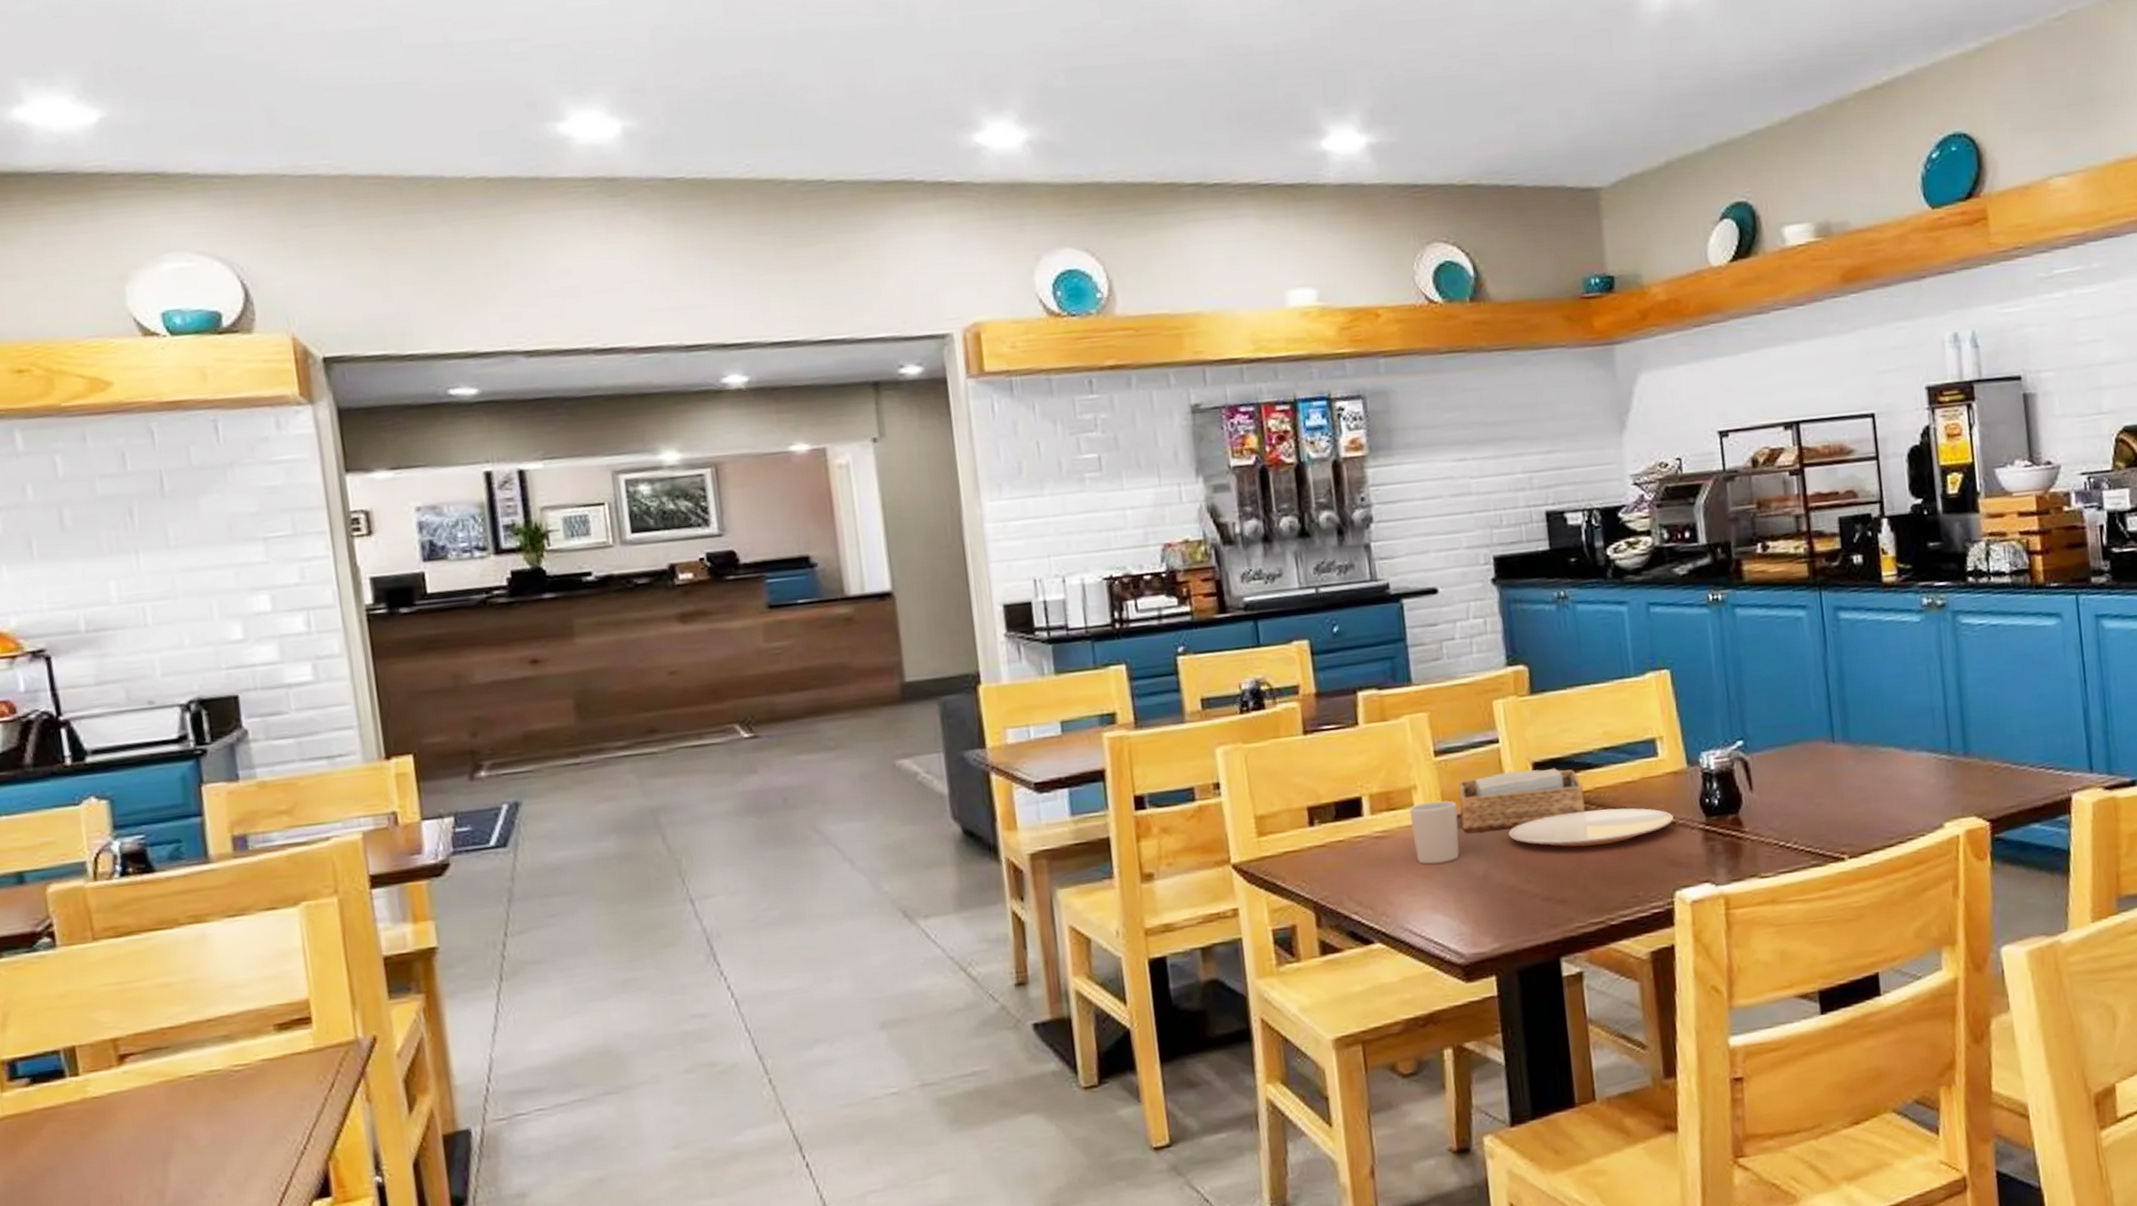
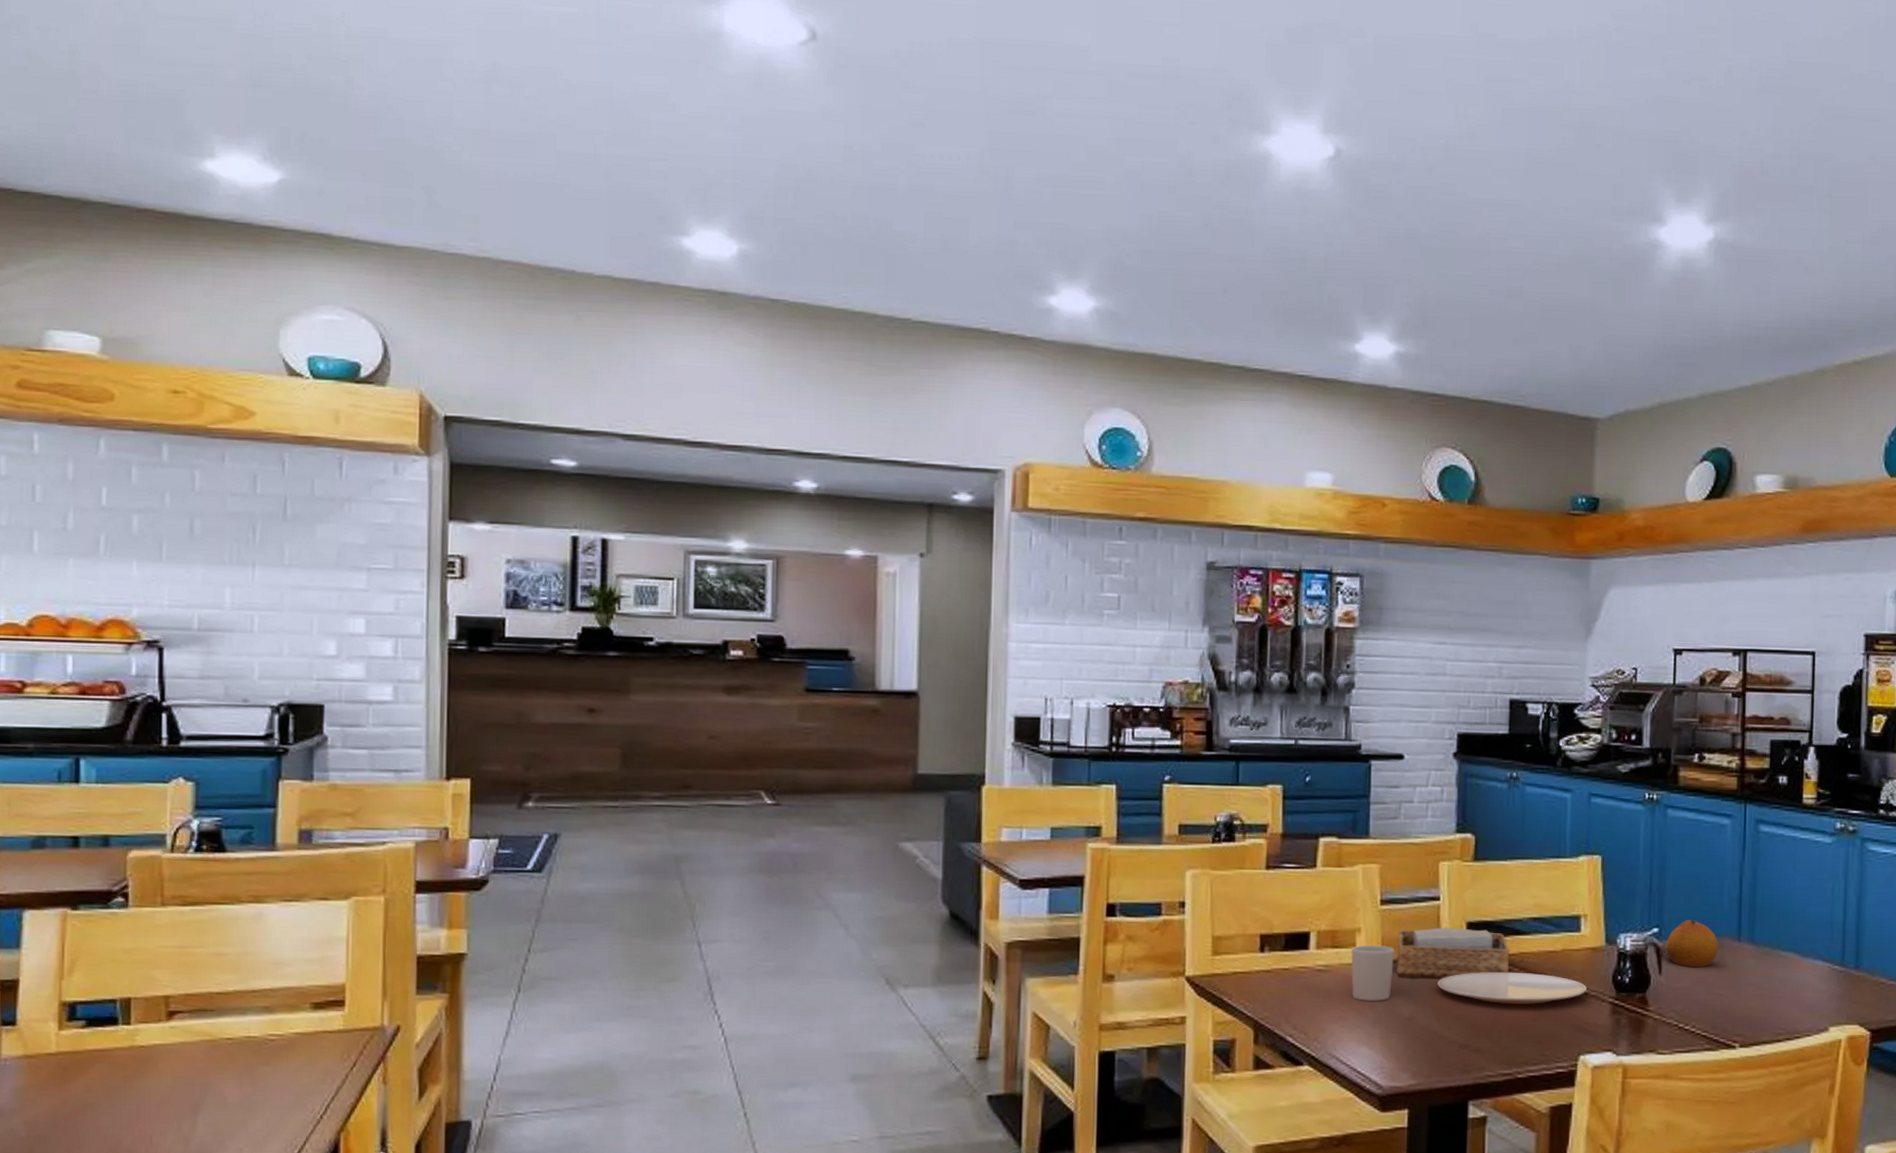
fruit: none [1753,726,1812,780] -> present [1666,920,1719,968]

